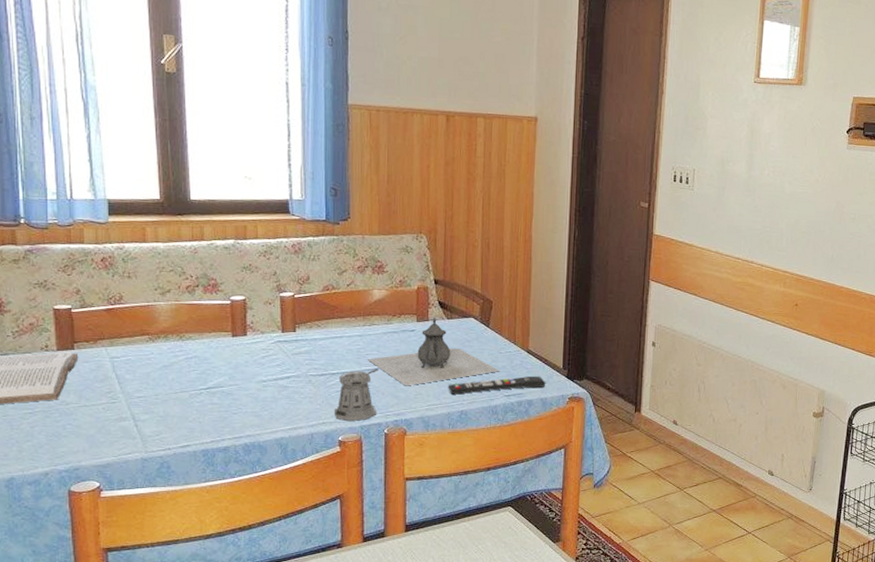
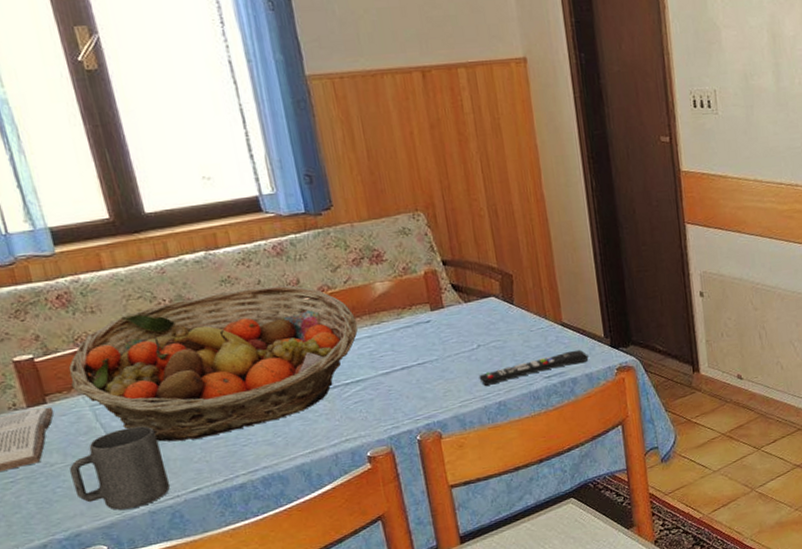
mug: none [81,382,163,454] -> present [69,426,170,510]
fruit basket: none [99,276,351,401] -> present [68,285,358,442]
pepper shaker: present [333,368,378,421] -> none [355,369,404,434]
teapot: present [368,317,500,386] -> none [384,302,535,385]

